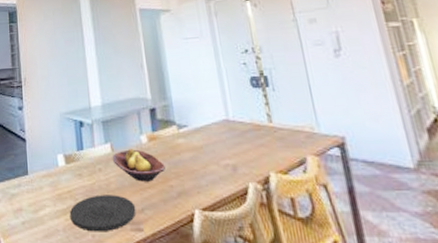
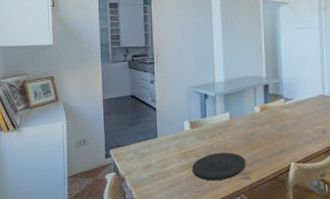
fruit bowl: present [112,148,165,182] -> none [230,116,272,142]

